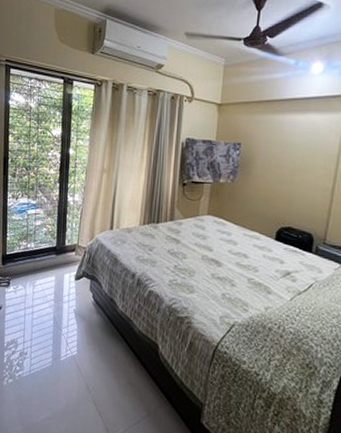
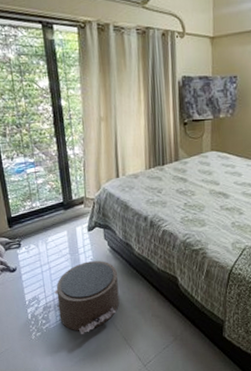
pouf: none [33,311,98,390] -> present [54,261,120,334]

